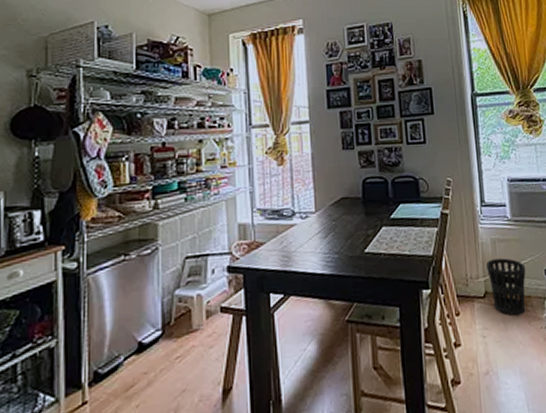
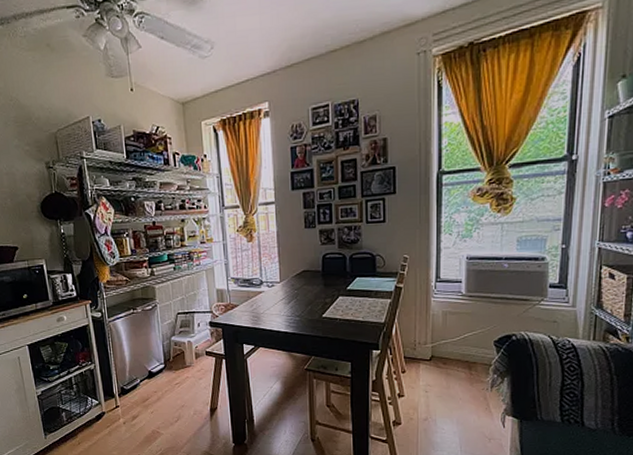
wastebasket: present [486,258,526,316] -> none [435,328,475,378]

